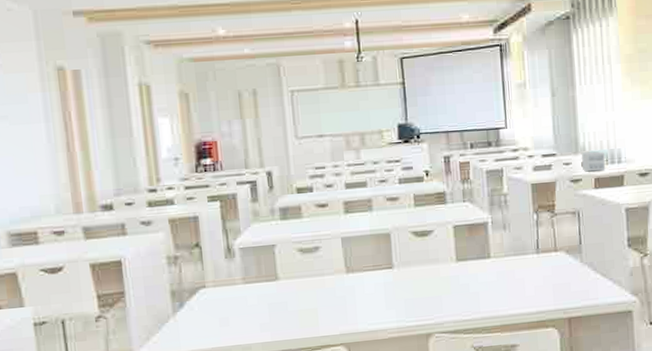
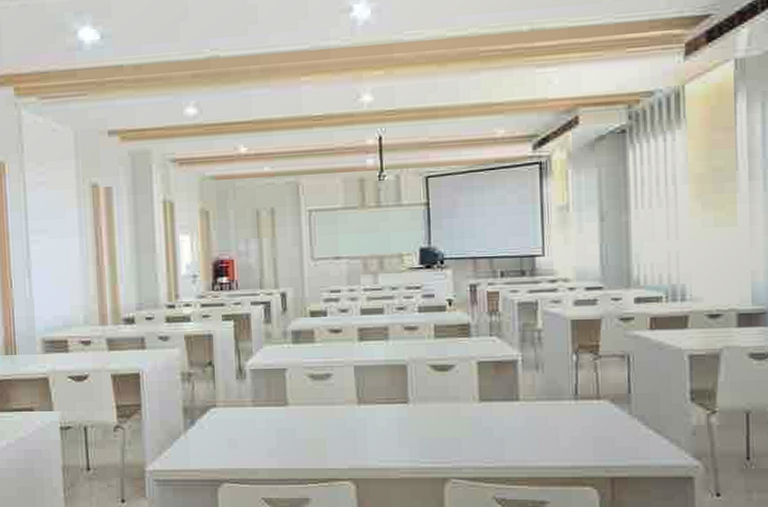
desk organizer: present [582,151,605,172] -> none [635,286,664,310]

